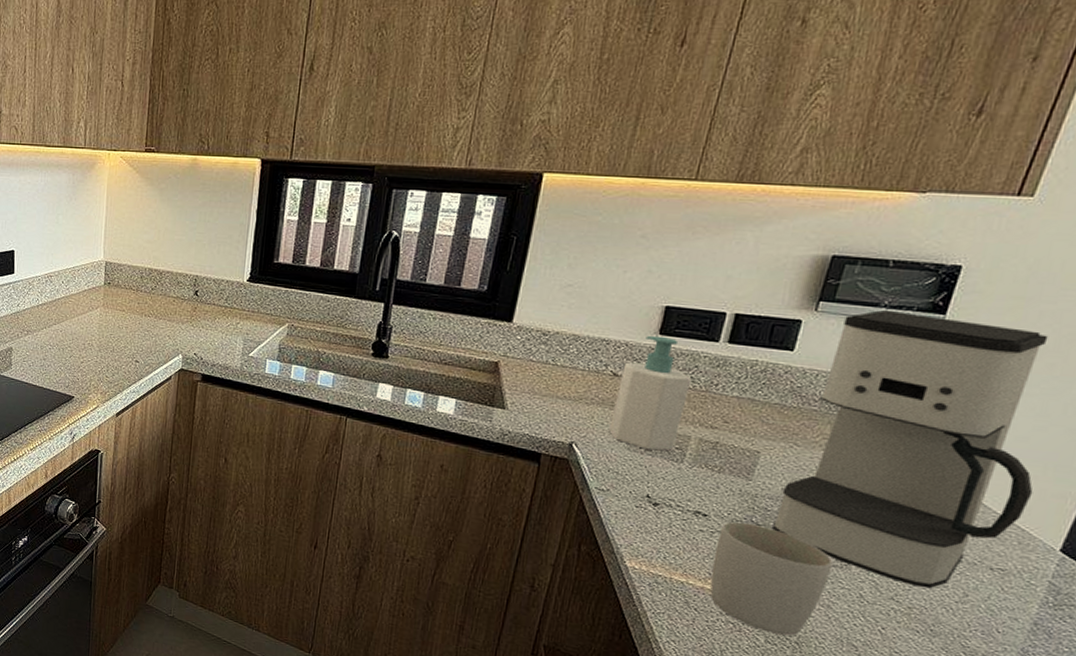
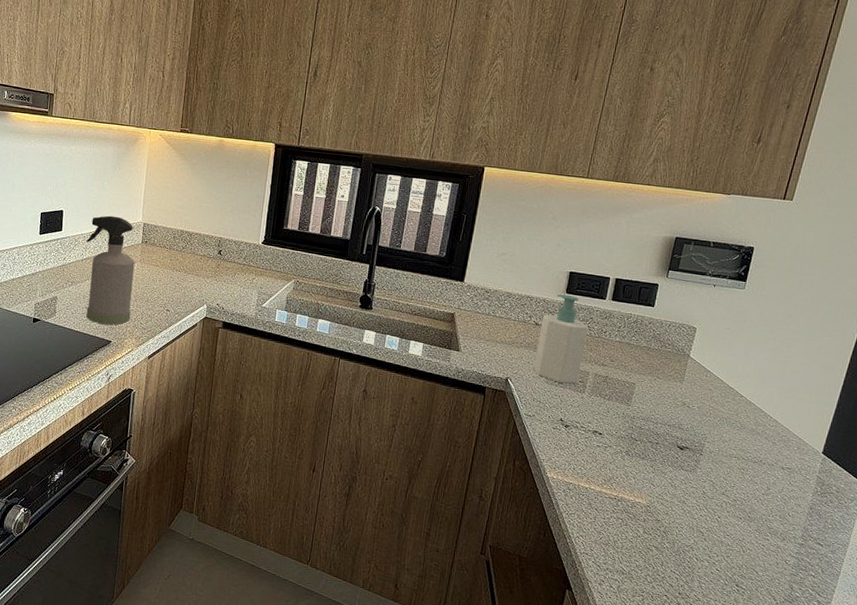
spray bottle: none [42,254,97,379] -> present [86,215,135,325]
mug: present [710,521,833,636] -> none [605,438,685,527]
coffee maker: present [772,309,1049,589] -> none [645,277,807,485]

